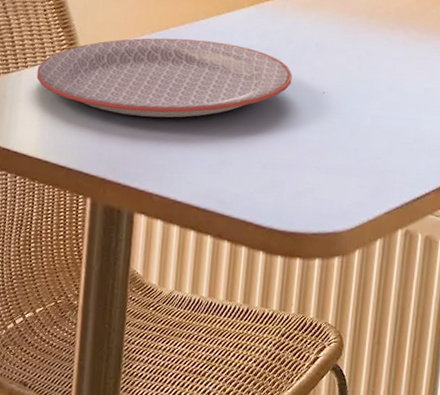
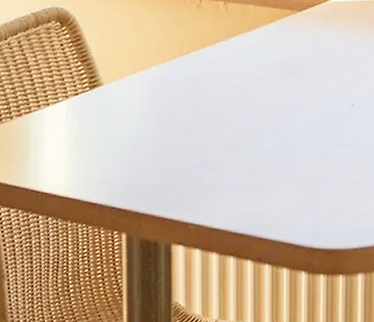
plate: present [36,38,292,118] -> none [59,62,319,145]

